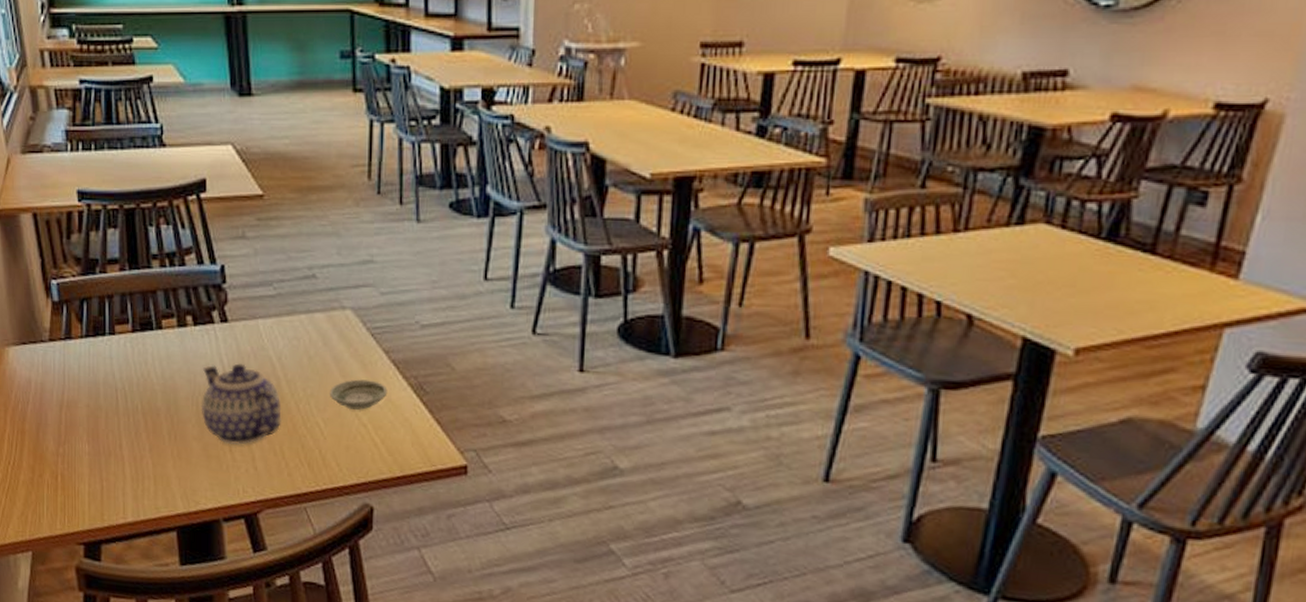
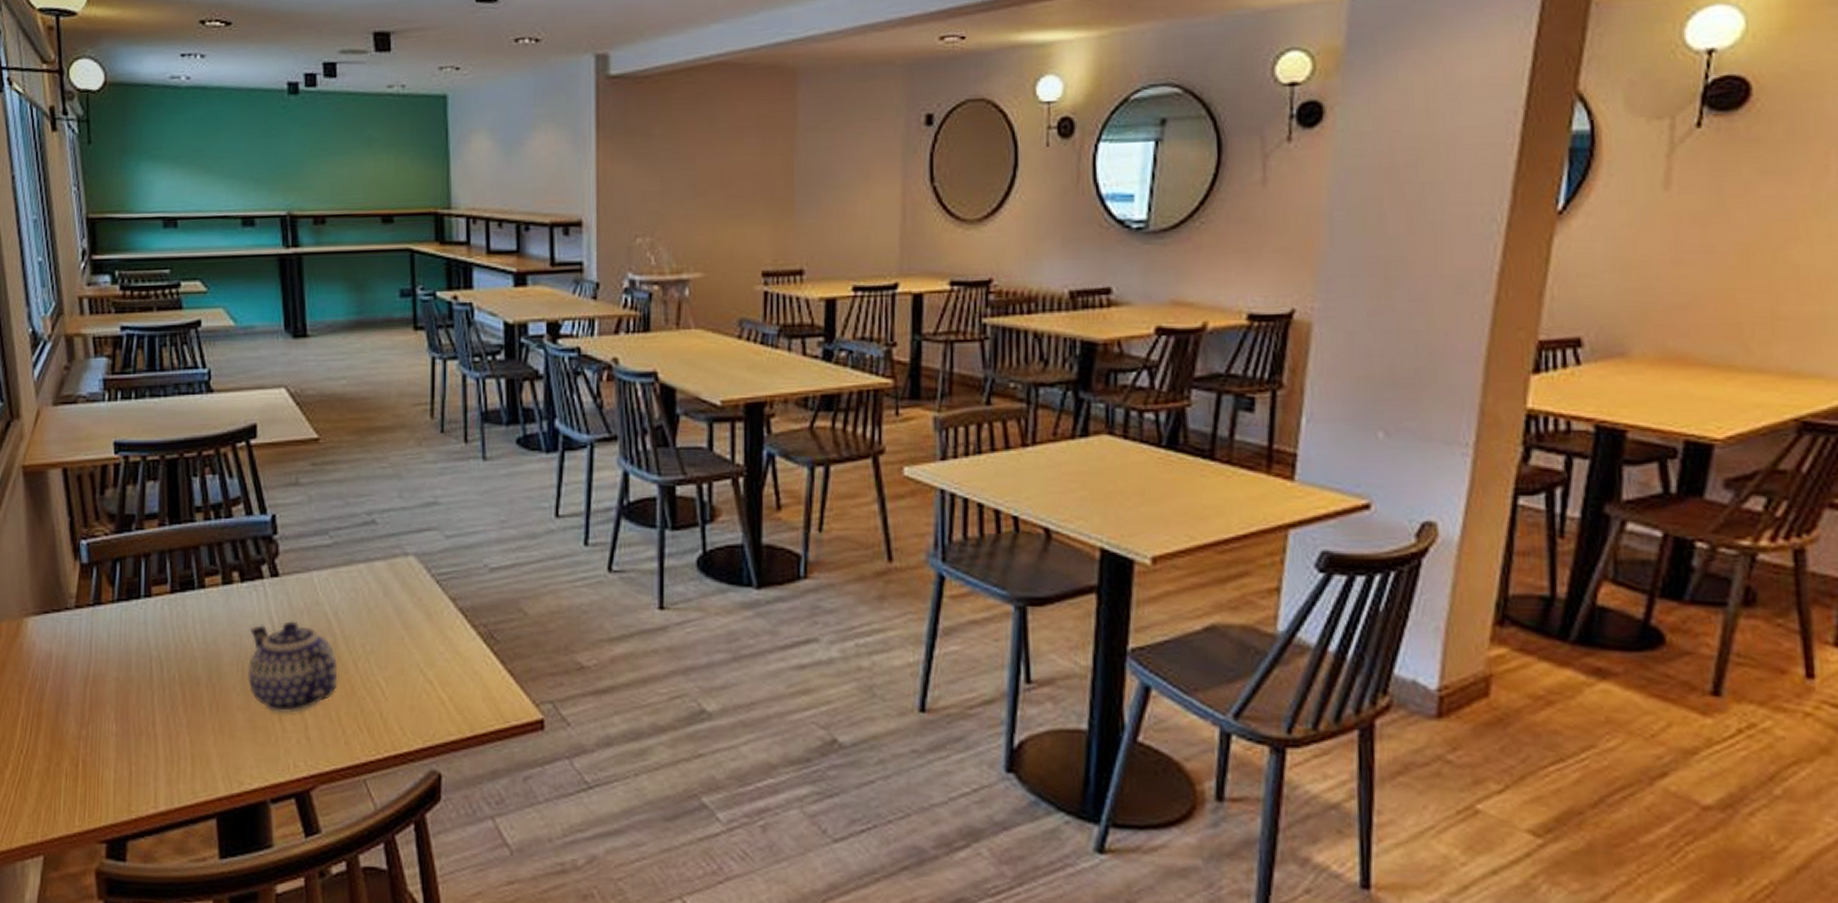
saucer: present [329,379,388,410] -> none [390,631,455,665]

